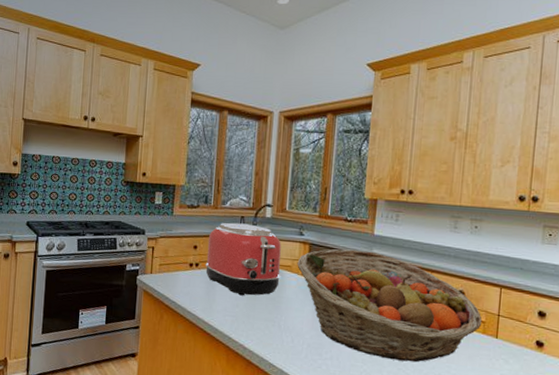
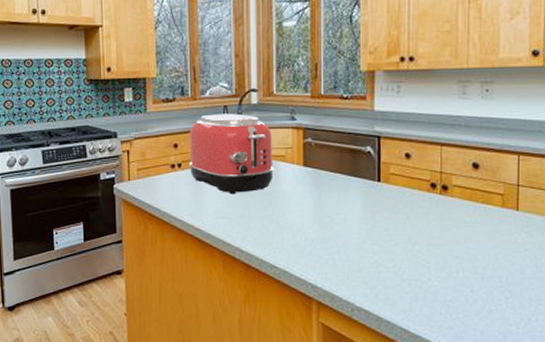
fruit basket: present [297,249,483,363] -> none [291,130,501,246]

